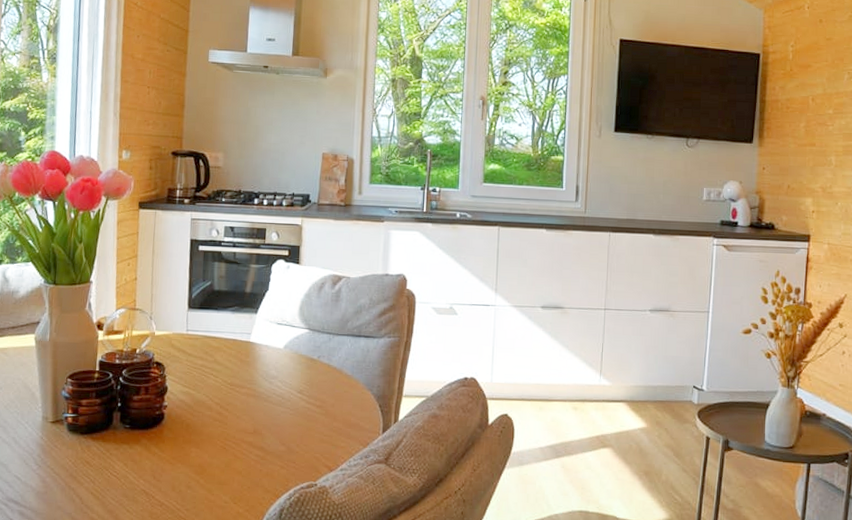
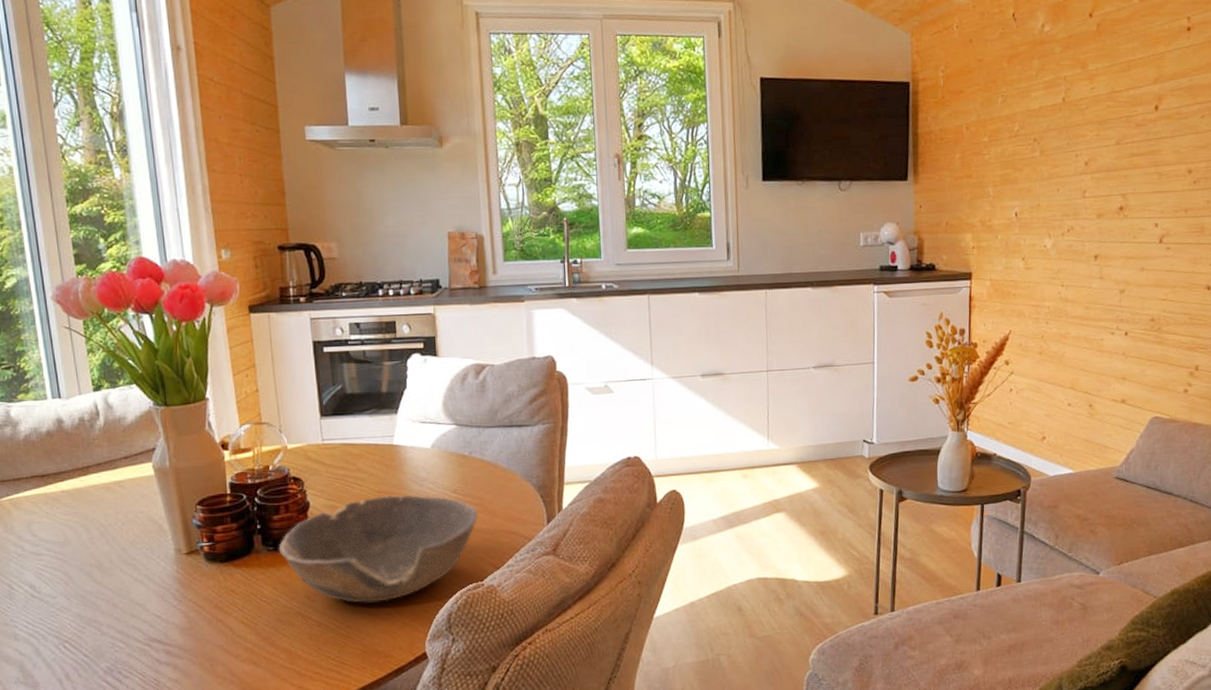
bowl: none [134,389,319,490] -> present [278,495,478,603]

